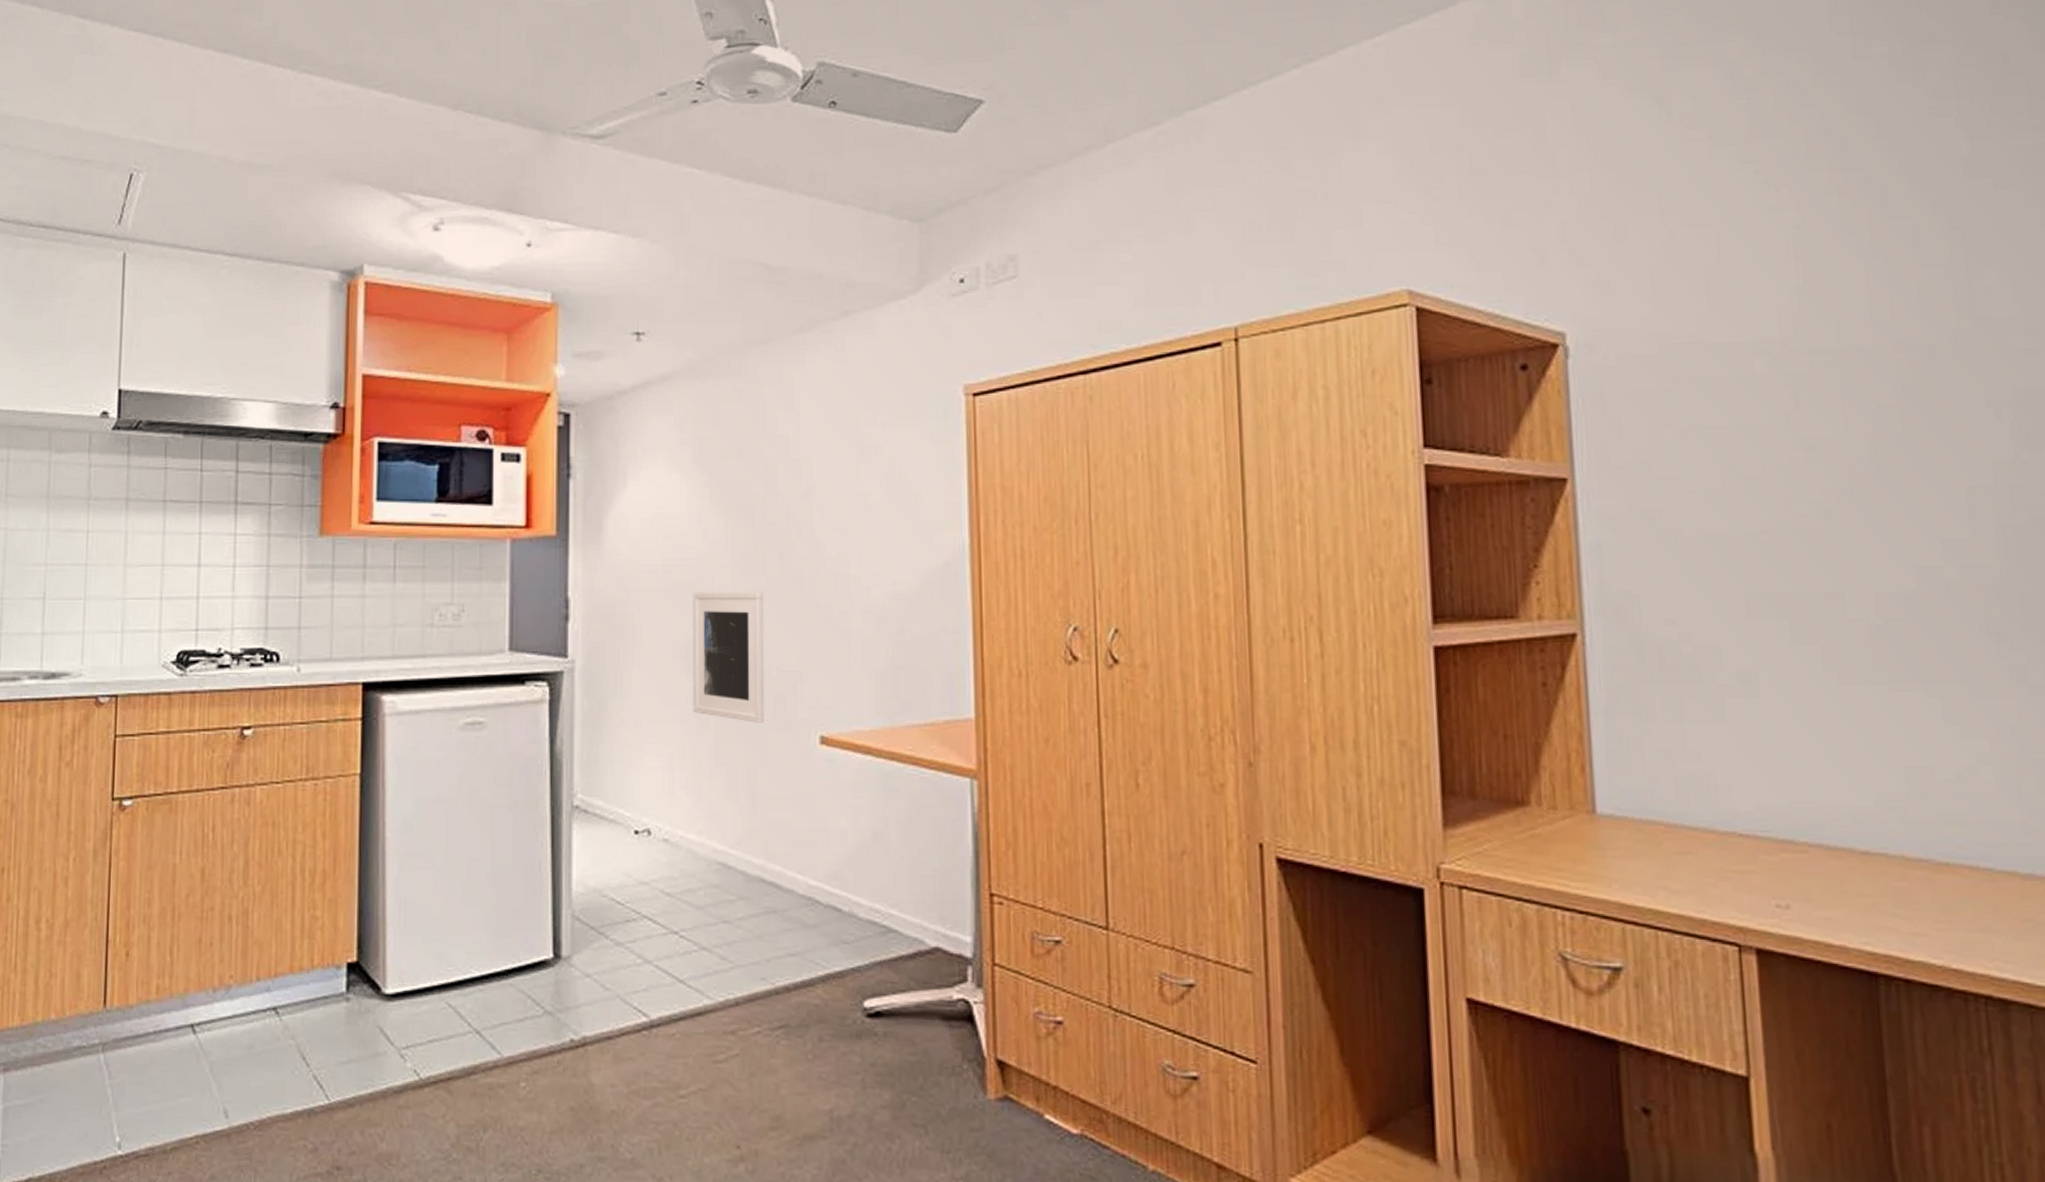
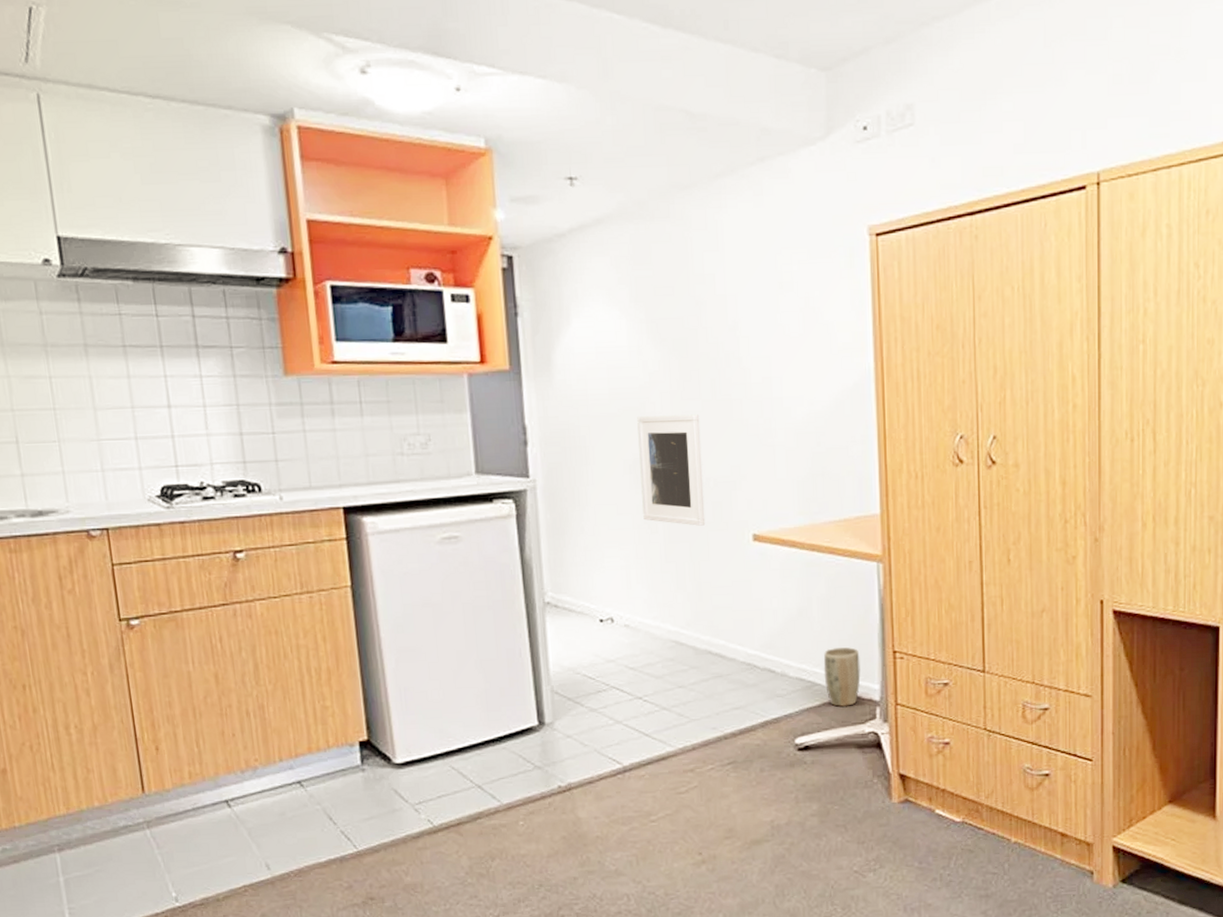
plant pot: none [901,885,948,962] -> present [823,647,861,707]

